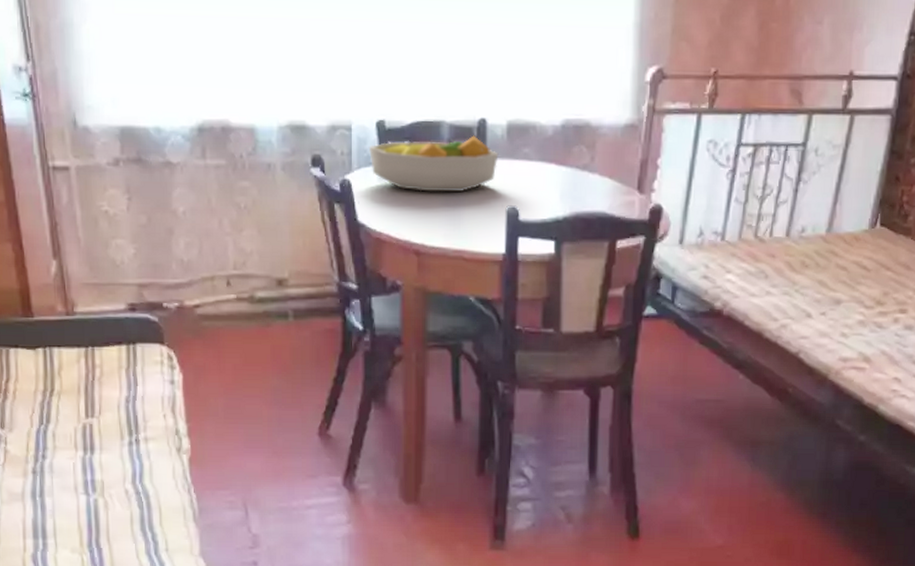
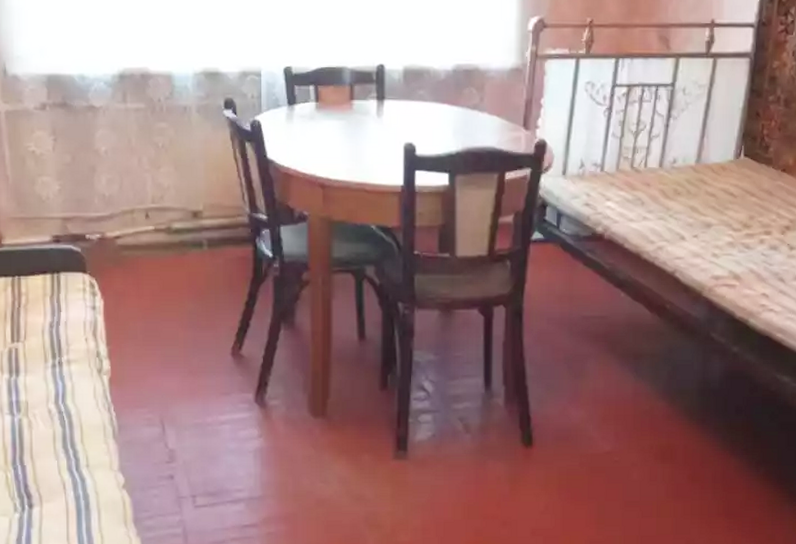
fruit bowl: present [369,135,499,193] -> none [277,79,396,131]

